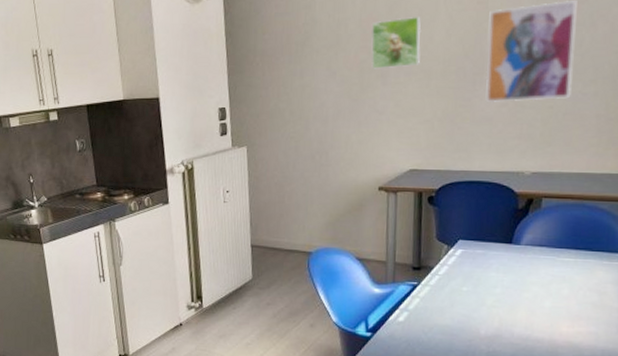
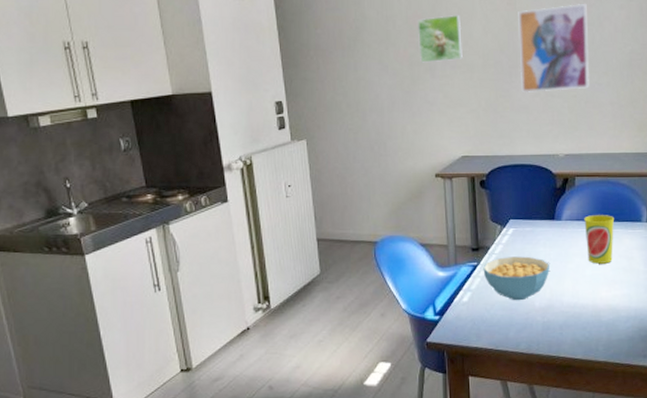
cereal bowl: none [423,279,501,327] -> present [483,256,550,301]
cup: none [548,241,588,297] -> present [584,215,615,264]

